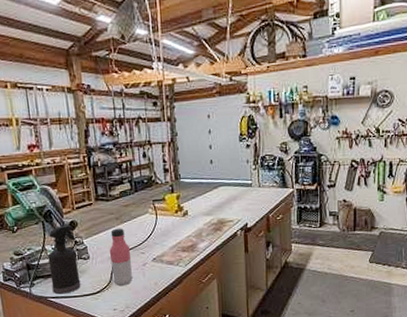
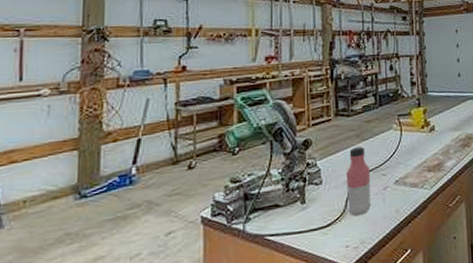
spray bottle: present [48,225,81,295] -> none [272,145,309,231]

